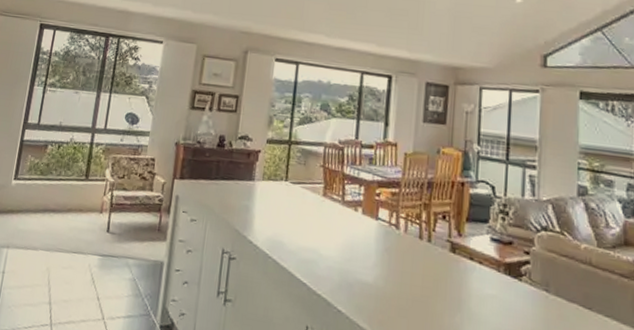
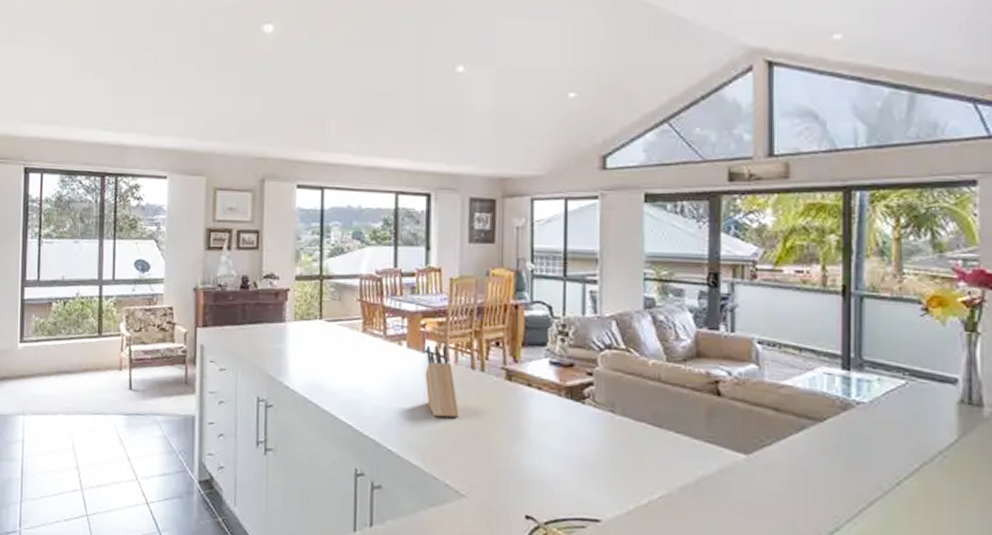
knife block: none [376,213,406,284] -> present [425,345,459,418]

